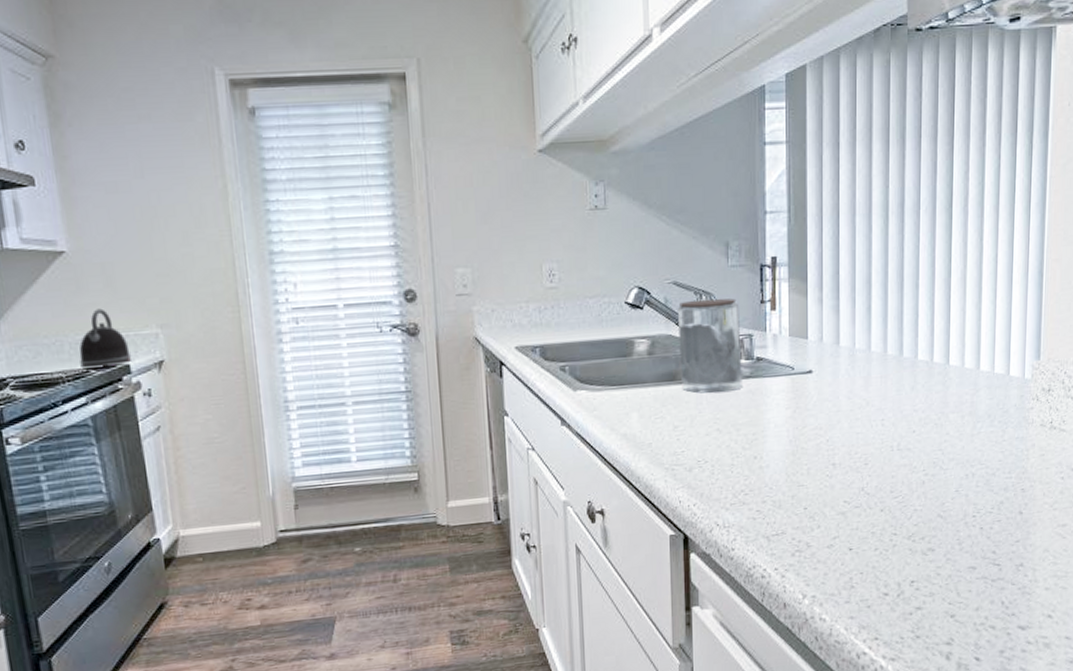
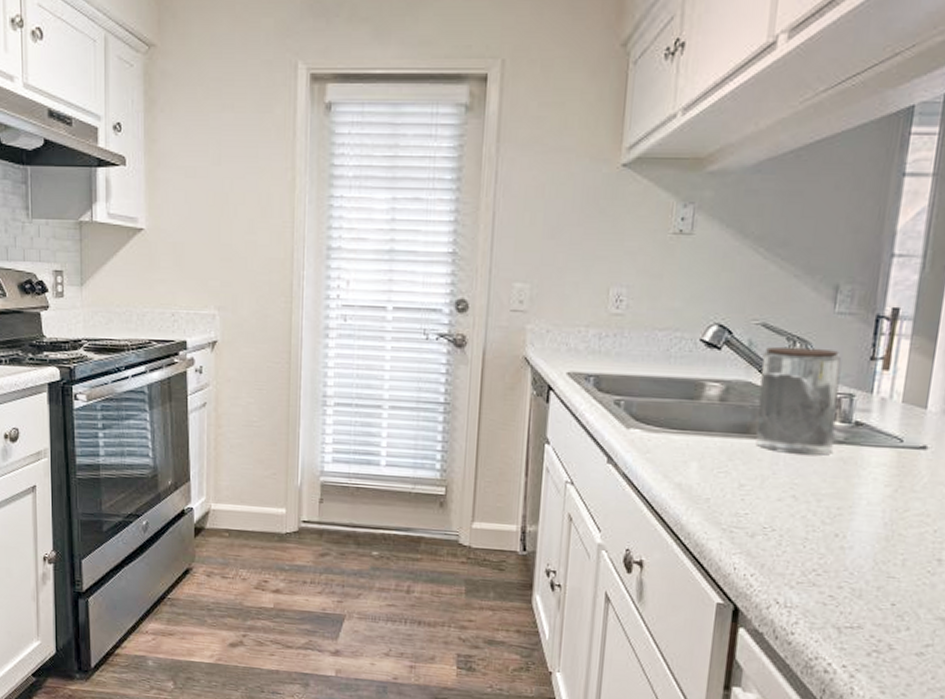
kettle: present [79,308,132,368] -> none [144,285,190,341]

